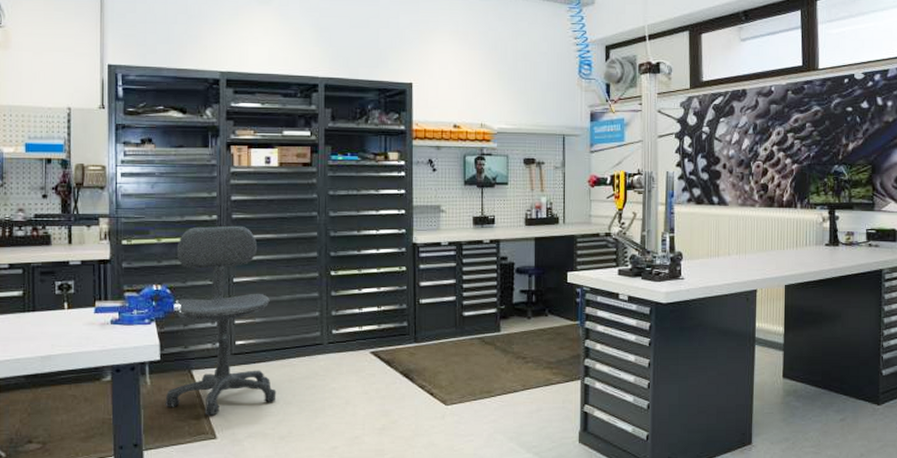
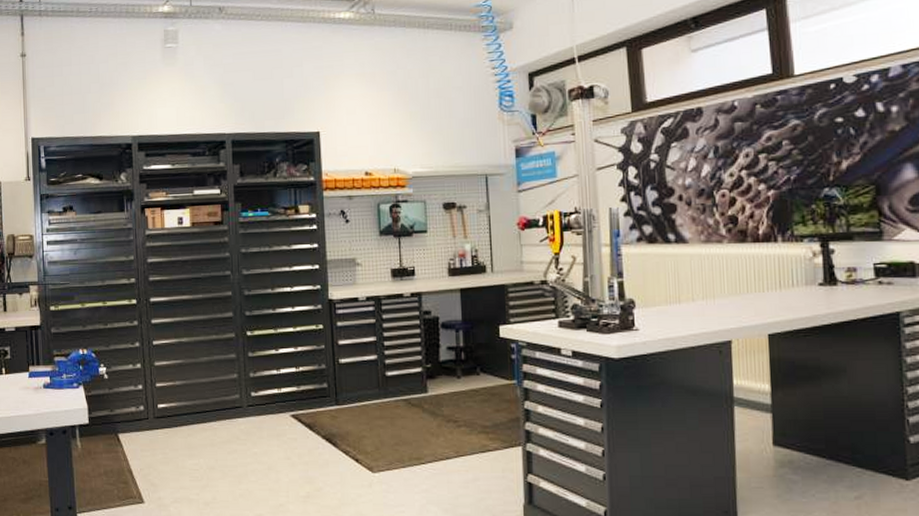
office chair: present [165,225,277,416] -> none [95,288,199,480]

